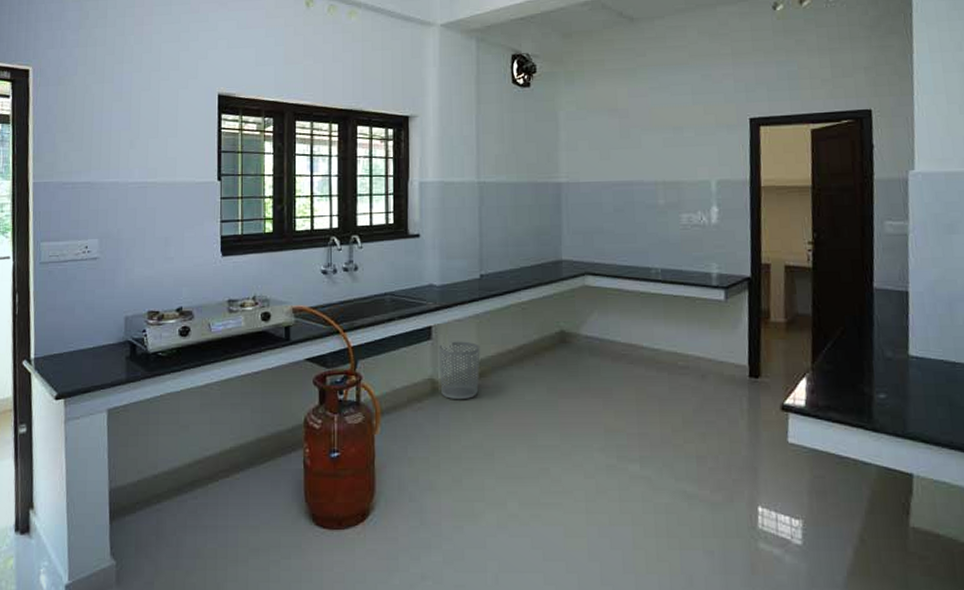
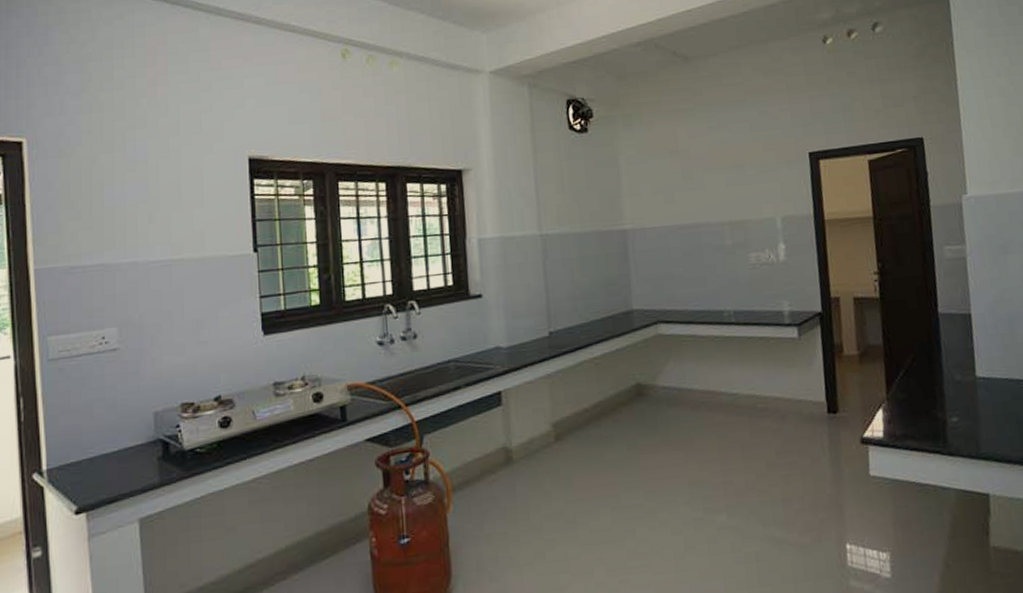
waste bin: present [439,341,480,400] -> none [510,403,556,468]

